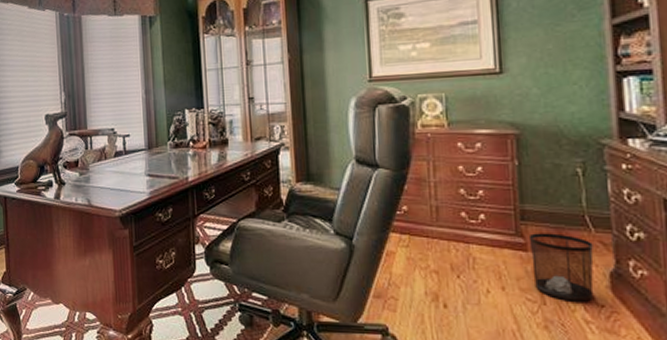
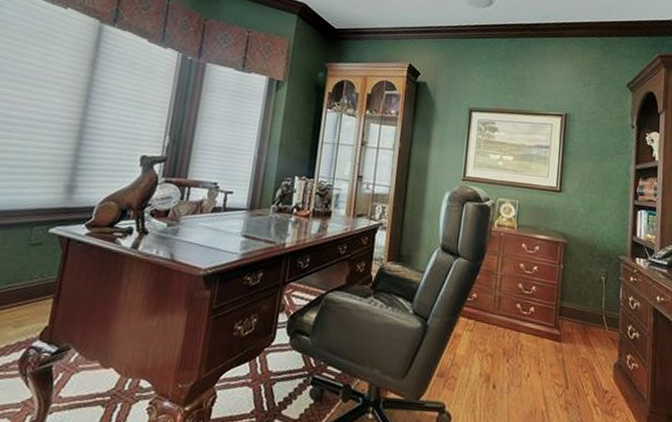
waste bin: present [528,233,594,302] -> none [562,327,605,388]

